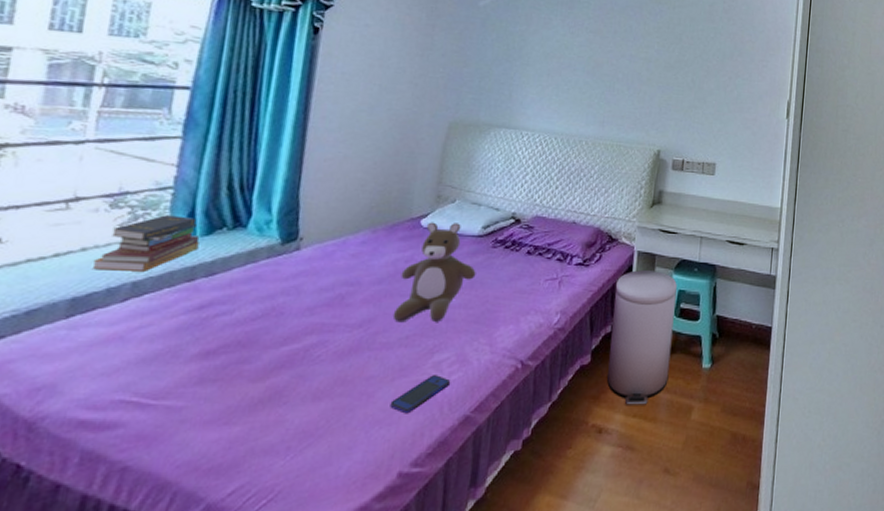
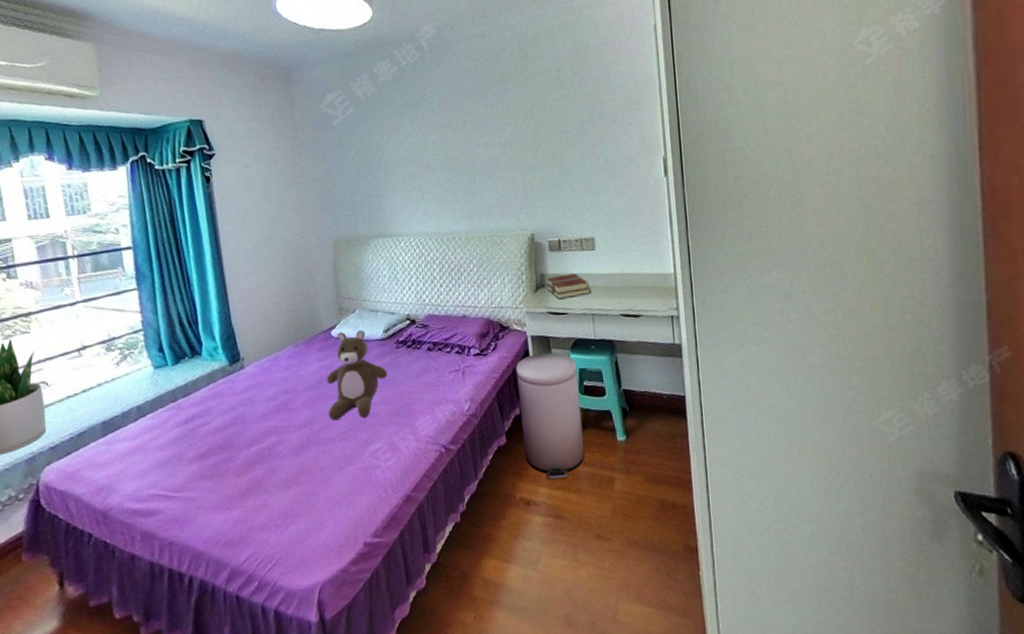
books: present [91,215,200,271] -> none [107,351,173,400]
mobile phone: present [390,375,450,414] -> none [344,462,388,496]
books: none [662,194,704,219] -> present [546,273,591,300]

